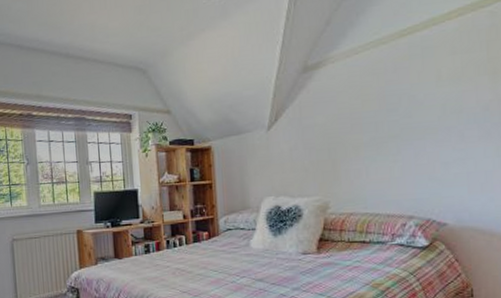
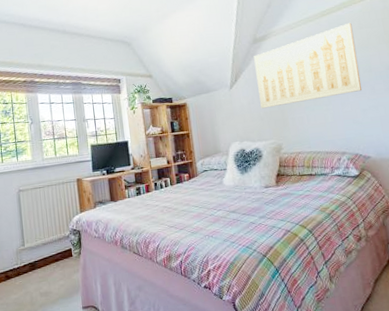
wall art: none [302,45,447,157] -> present [254,22,363,109]

